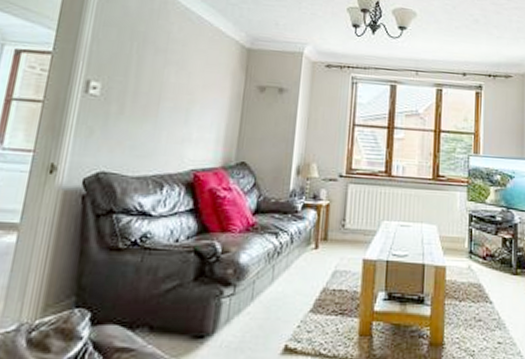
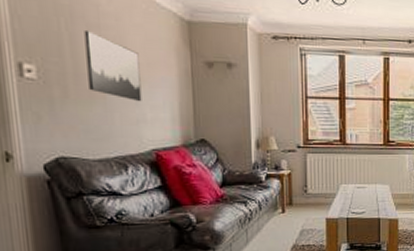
wall art: none [144,53,197,122] -> present [84,29,142,102]

